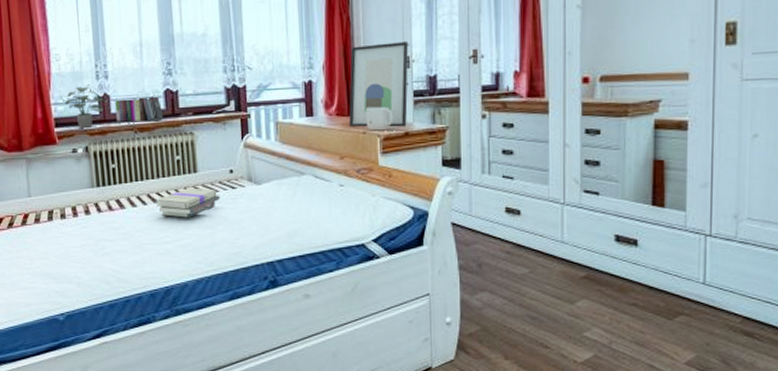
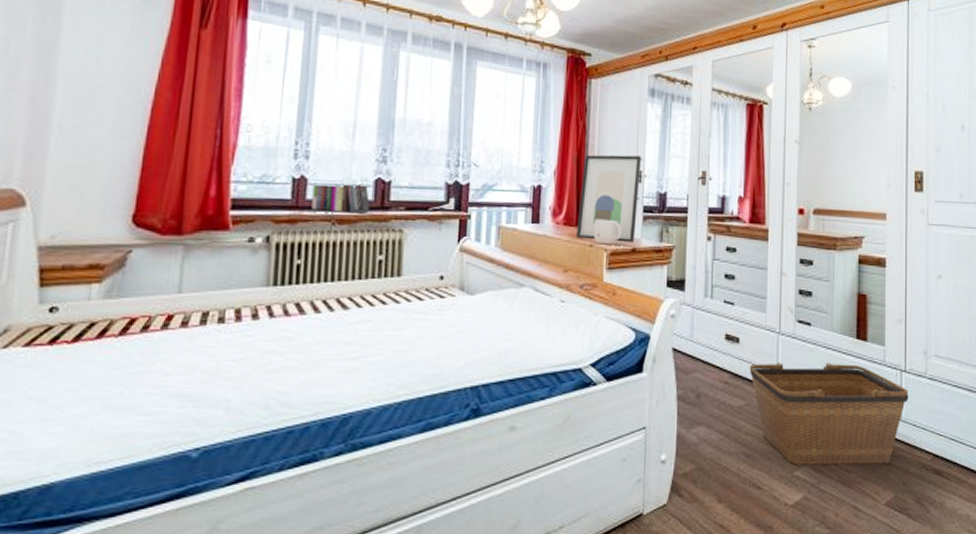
potted plant: present [62,84,107,129] -> none [246,163,303,215]
books: present [156,187,220,219] -> none [346,294,425,331]
bicycle basket: none [532,230,714,327] -> present [749,362,909,465]

